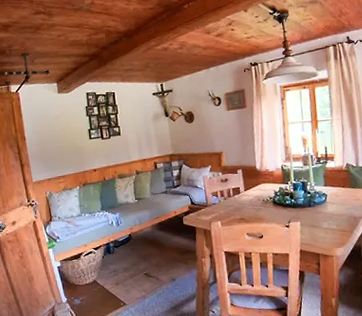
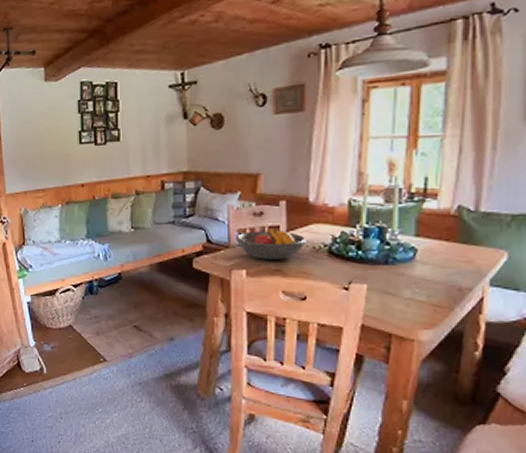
fruit bowl: none [211,189,258,213] -> present [235,228,306,260]

